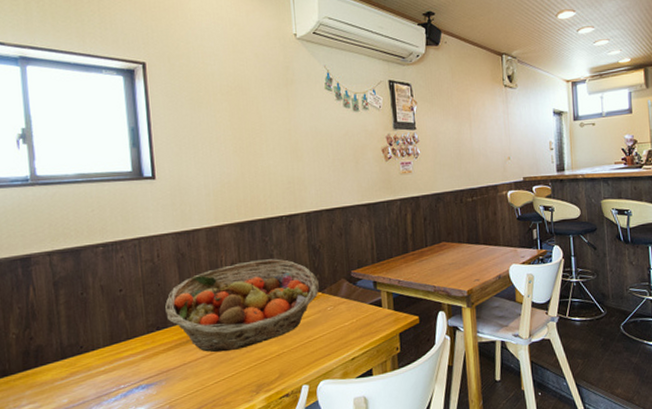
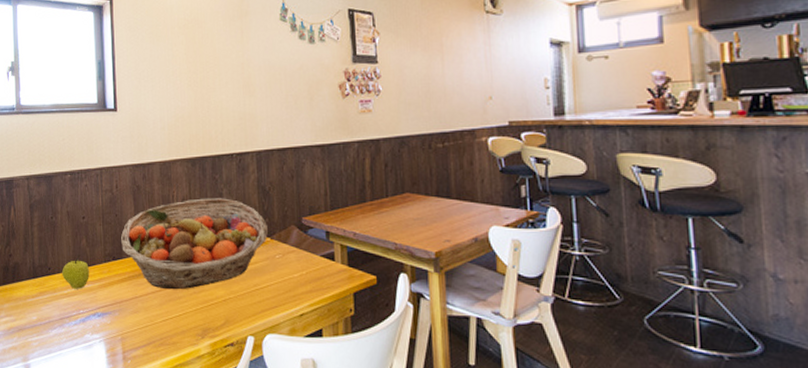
fruit: none [96,328,130,365] -> present [61,253,89,289]

